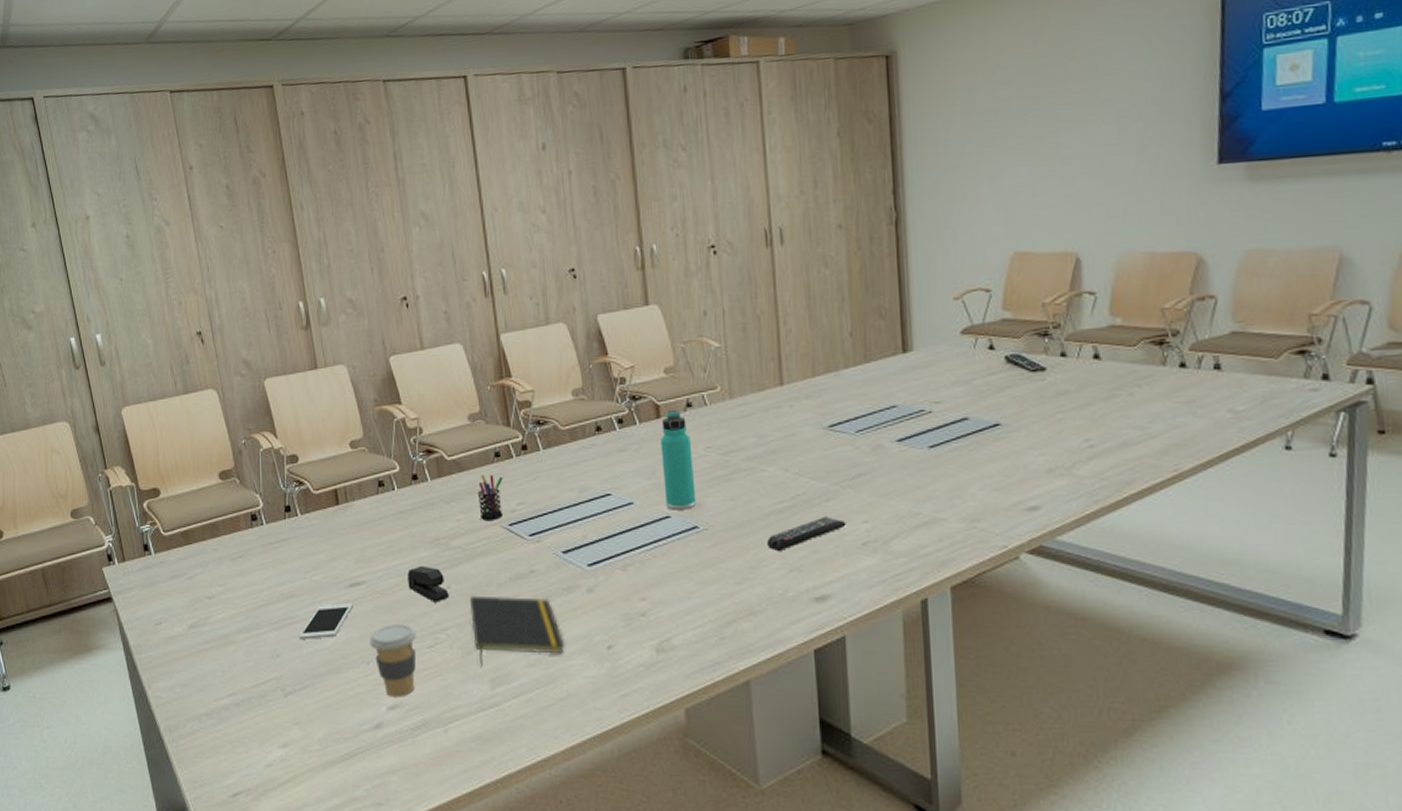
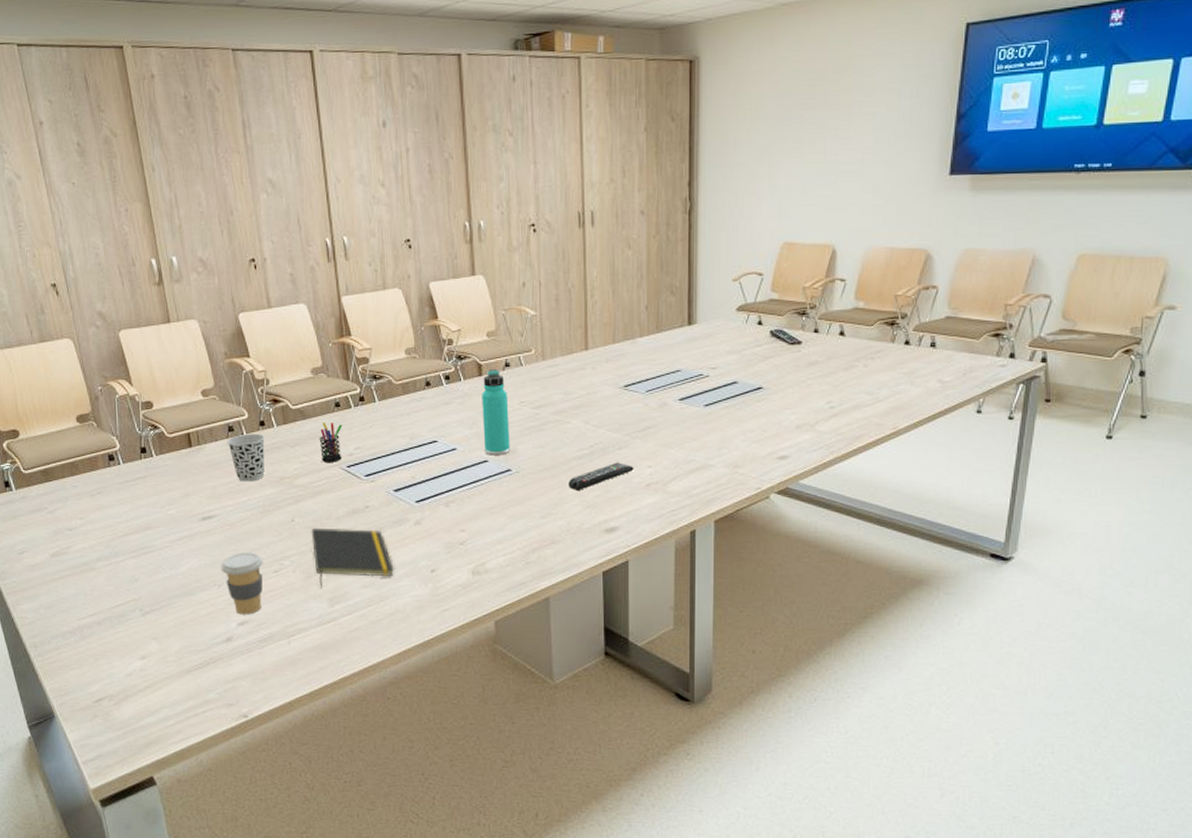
cell phone: present [299,603,353,639] -> none [155,534,206,566]
cup: none [376,488,418,543] -> present [227,434,265,482]
stapler: present [407,565,449,603] -> none [255,501,293,534]

